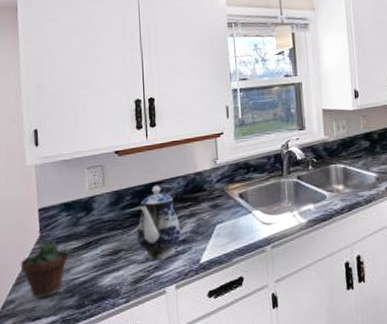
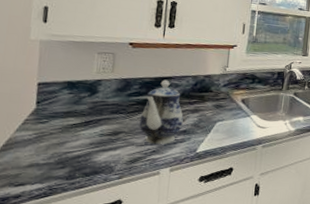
succulent plant: present [20,228,70,298] -> none [8,101,67,166]

